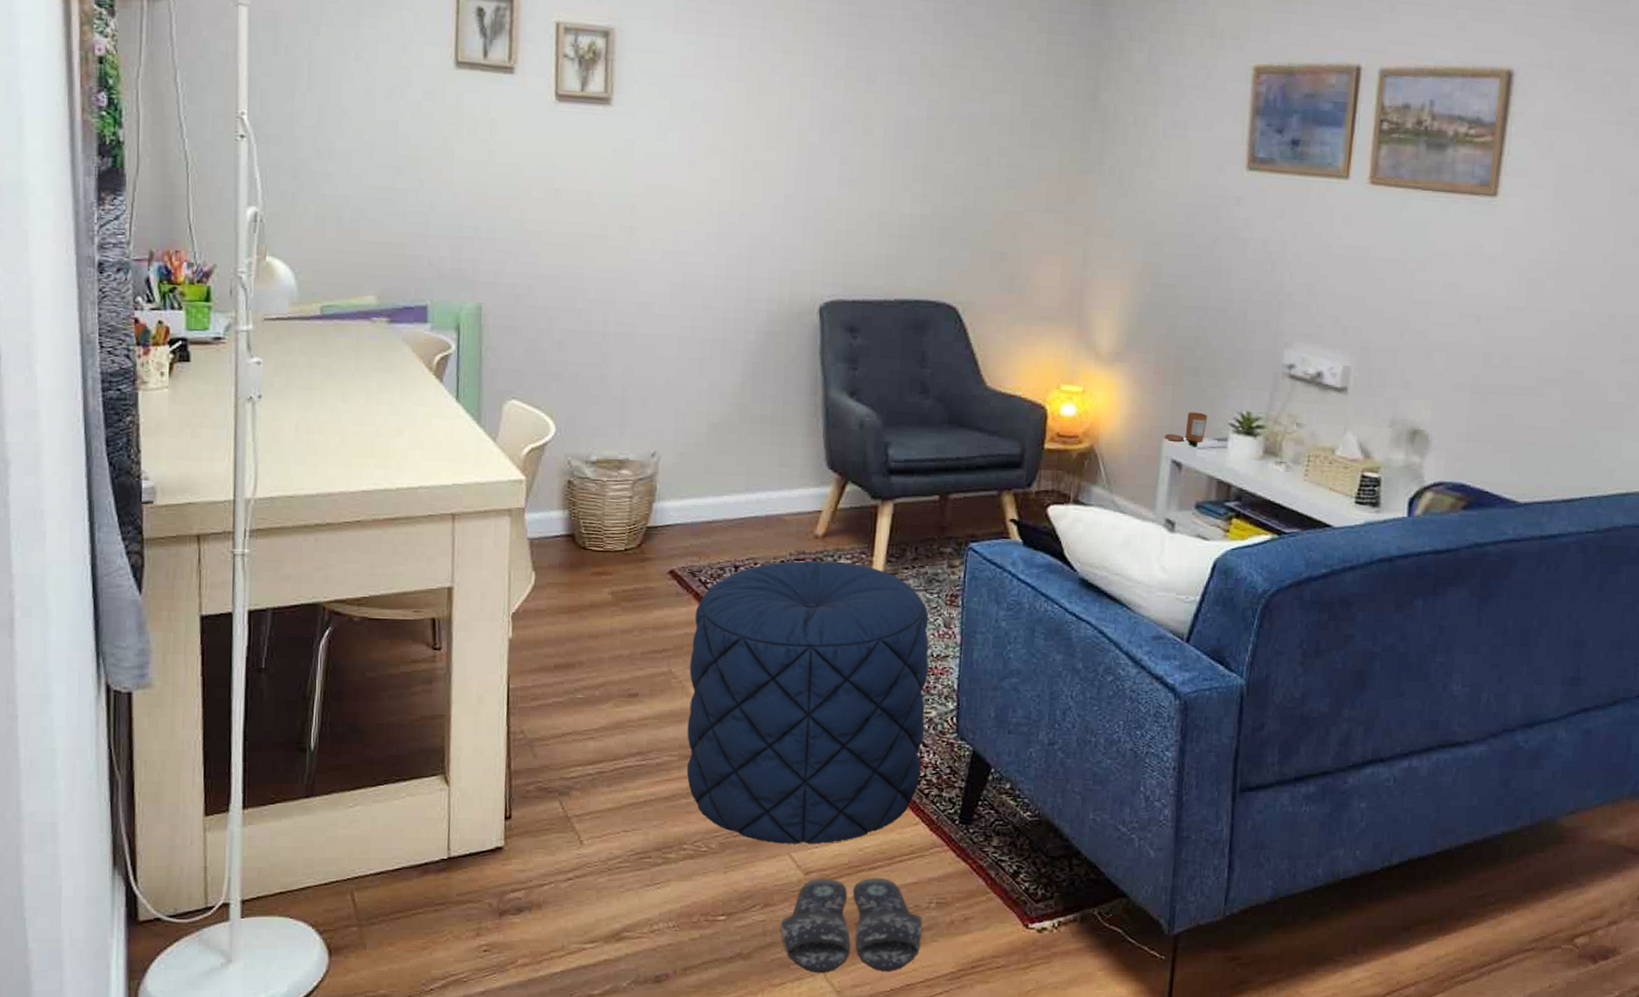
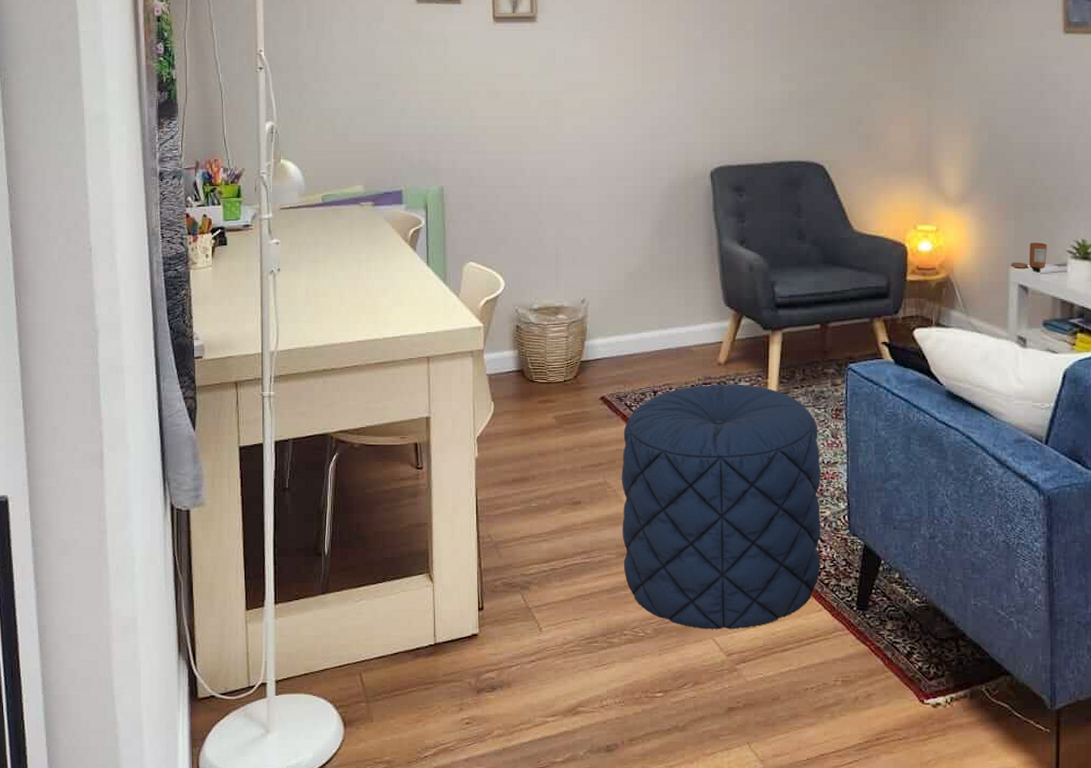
slippers: present [780,877,922,972] -> none [709,658,830,743]

